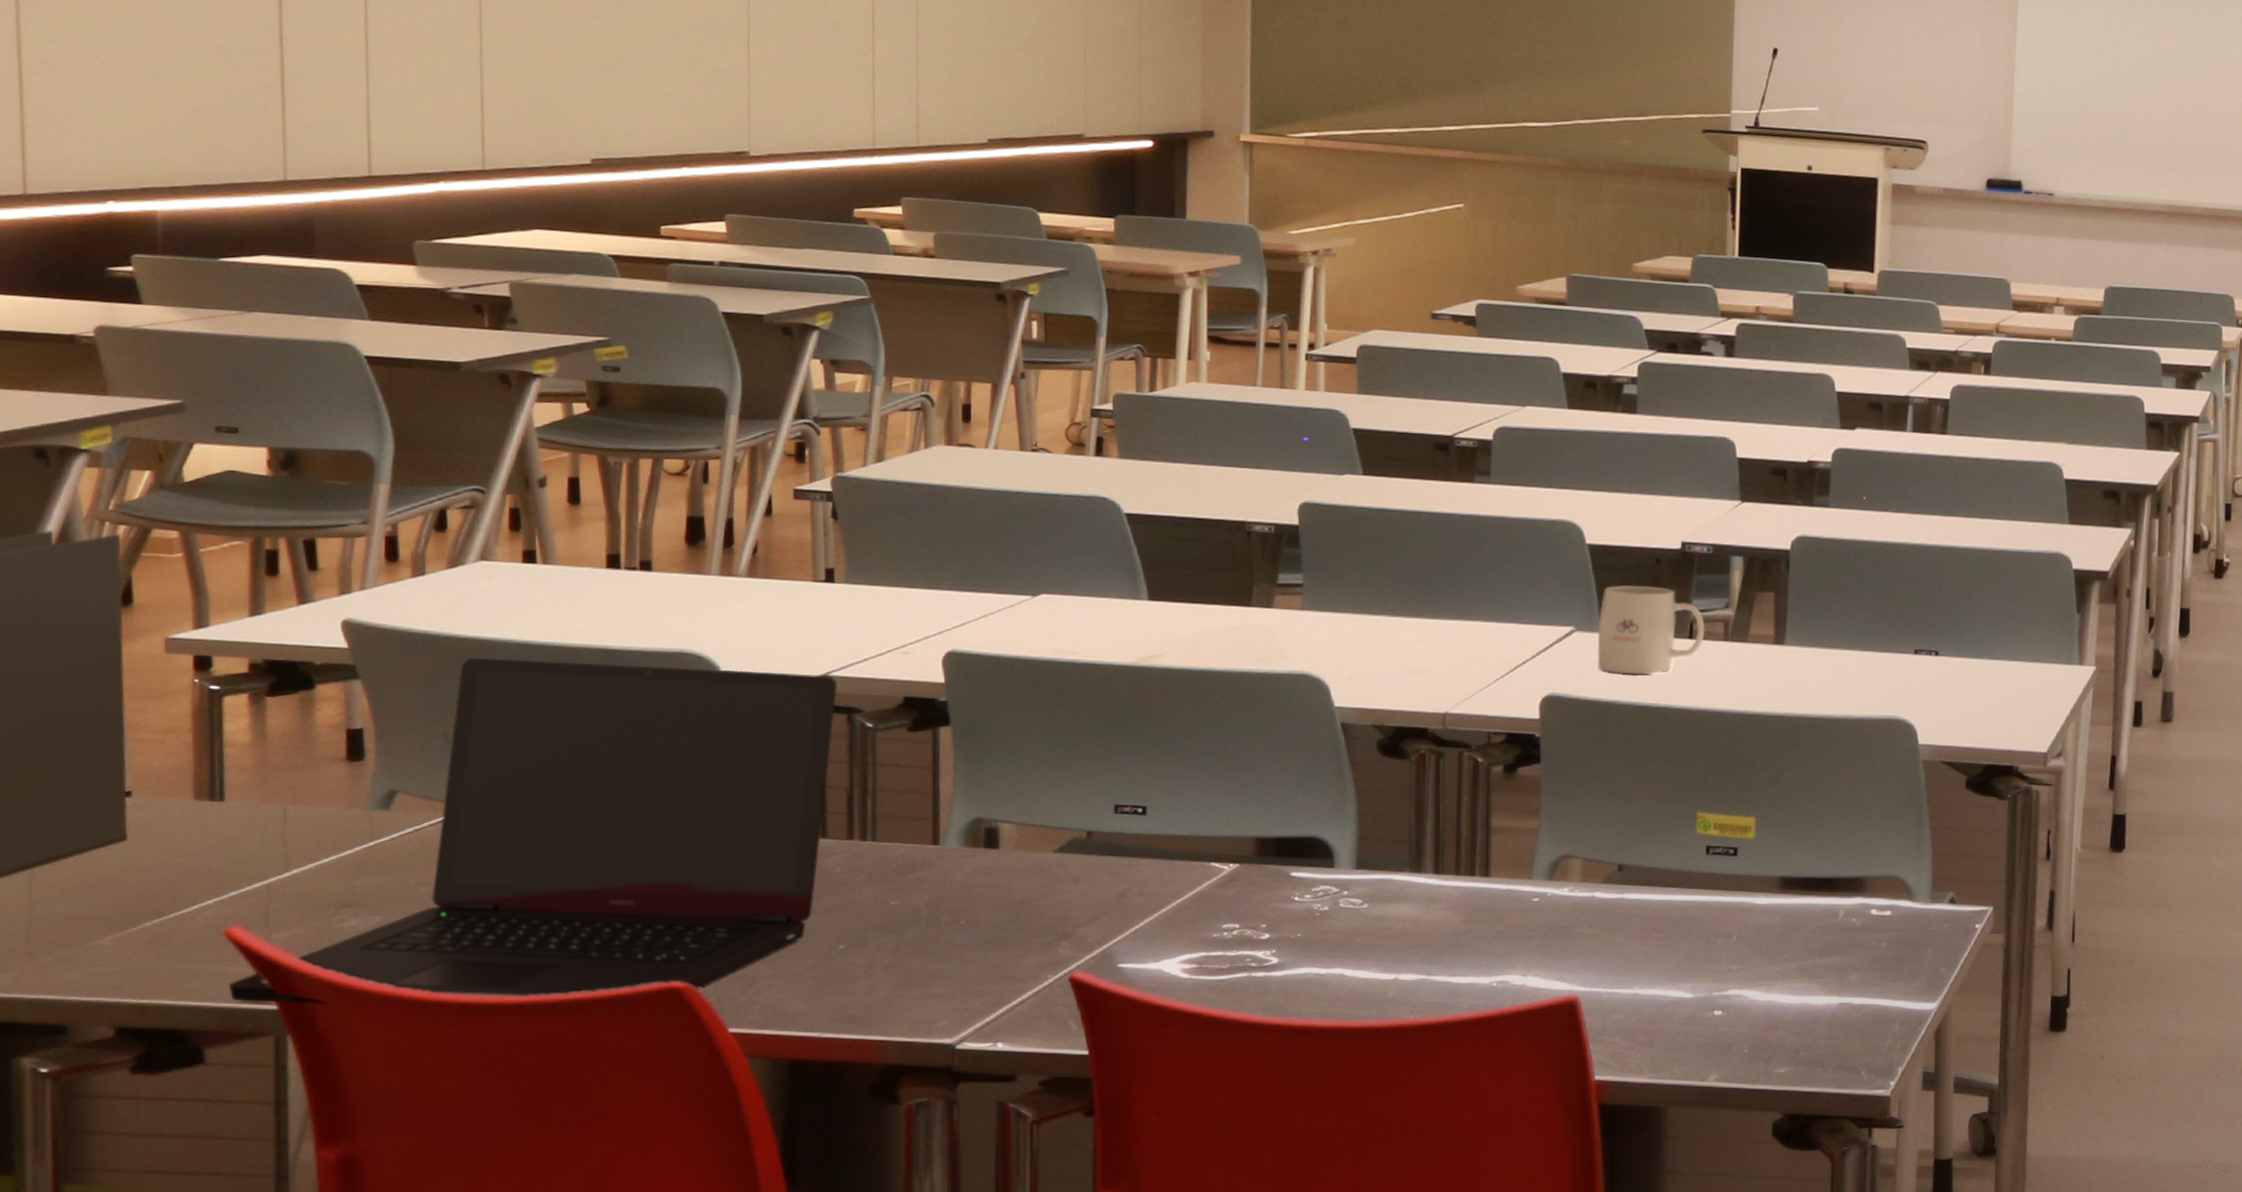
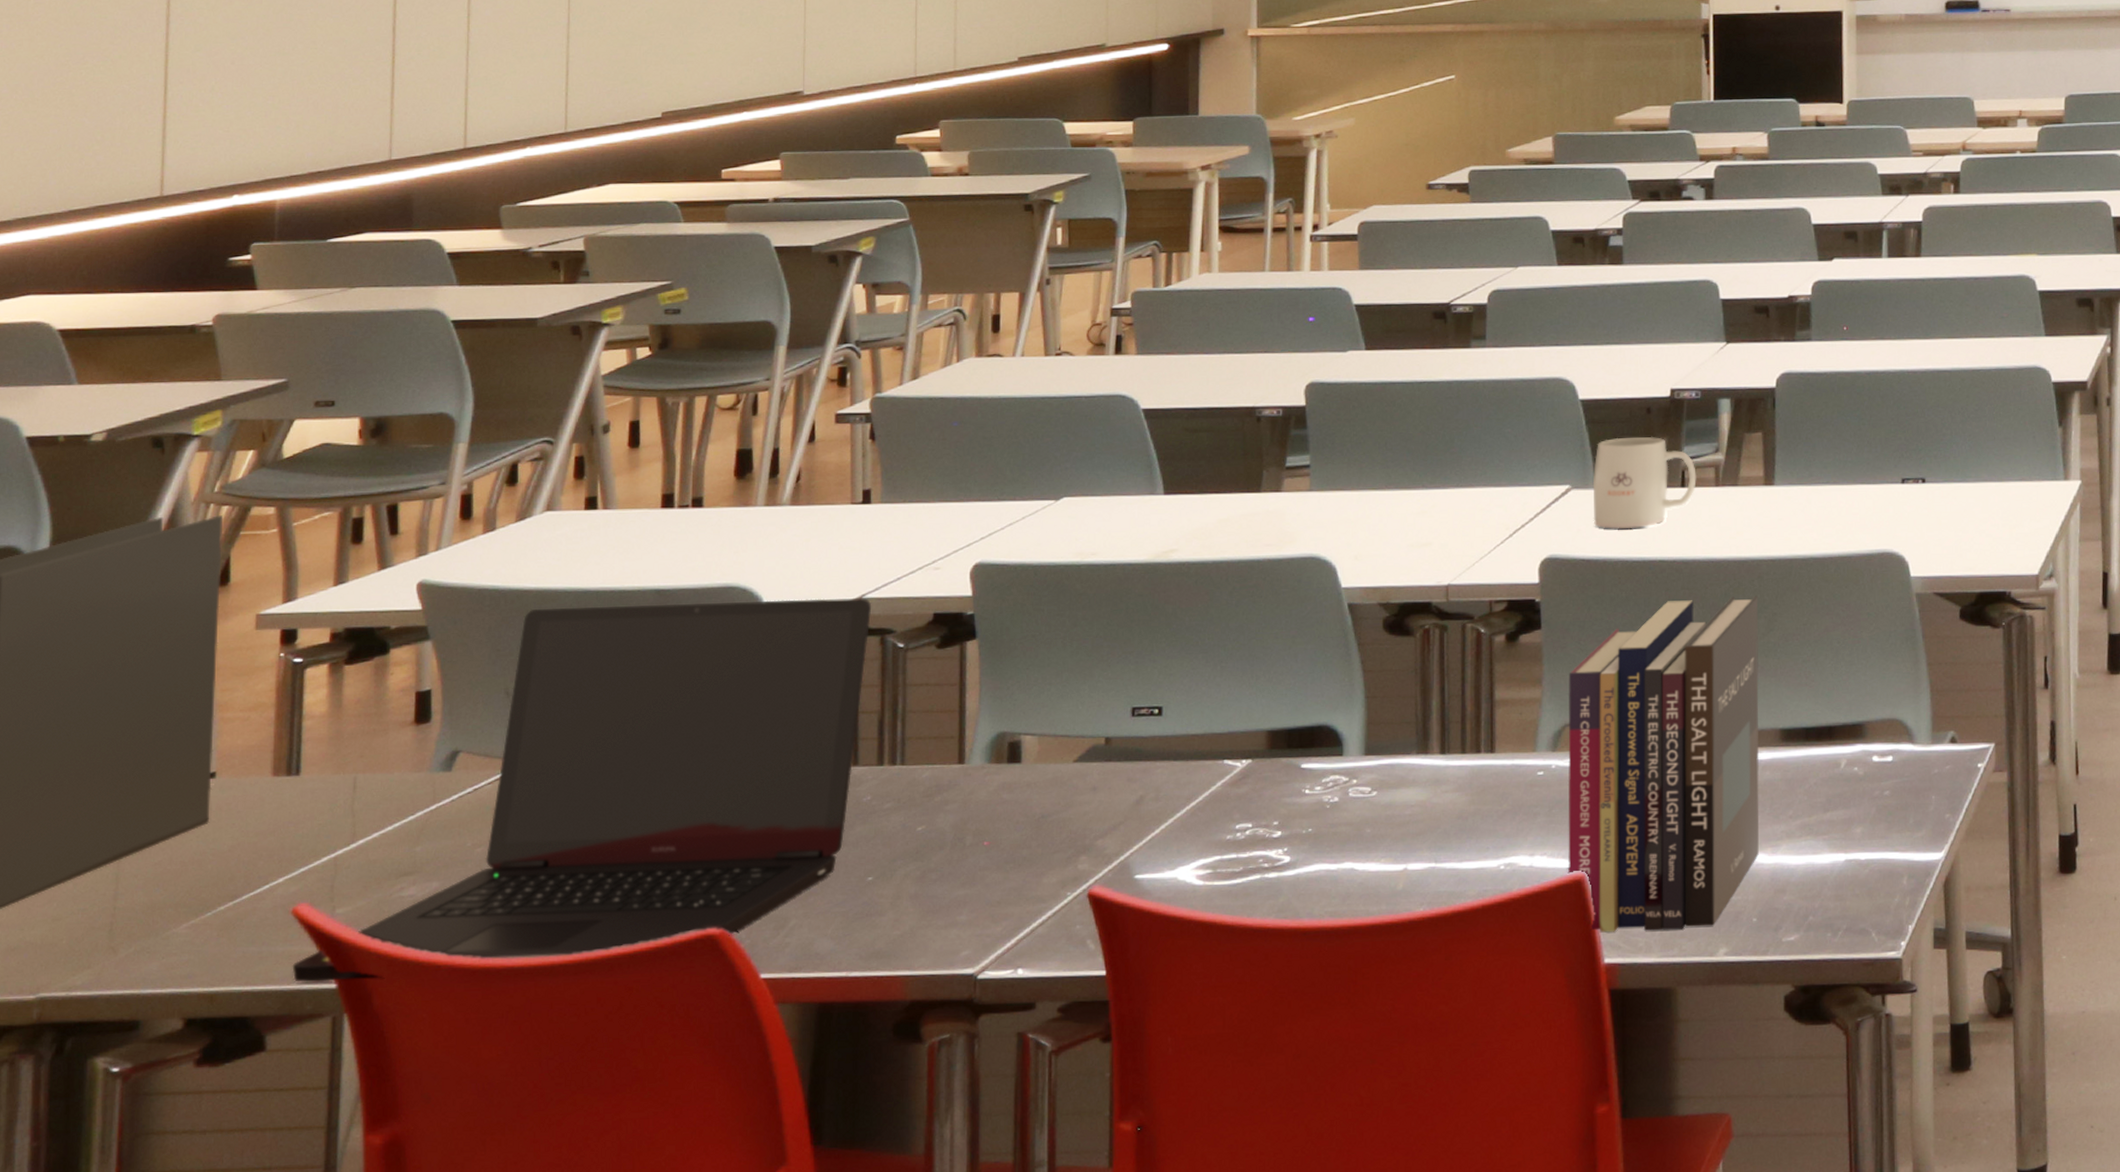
books: none [1561,747,1762,1055] -> present [1568,595,1760,933]

